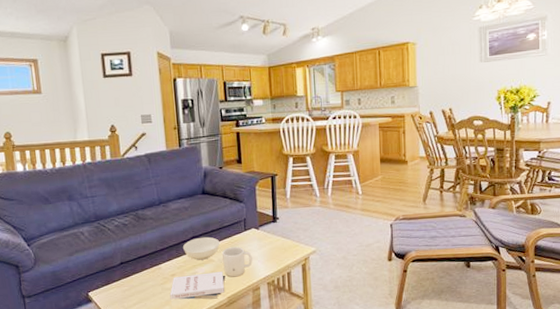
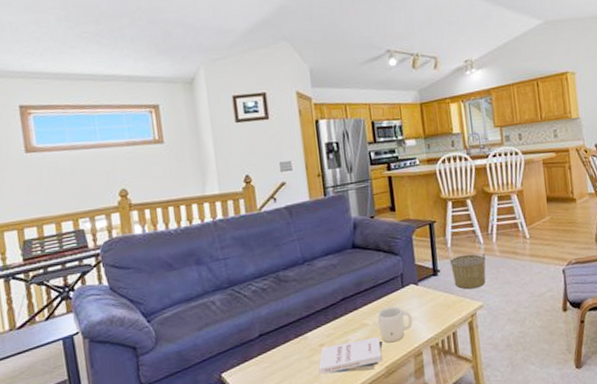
bowl: present [182,237,221,260] -> none [331,297,375,326]
basket: none [287,205,321,236] -> present [449,253,486,290]

